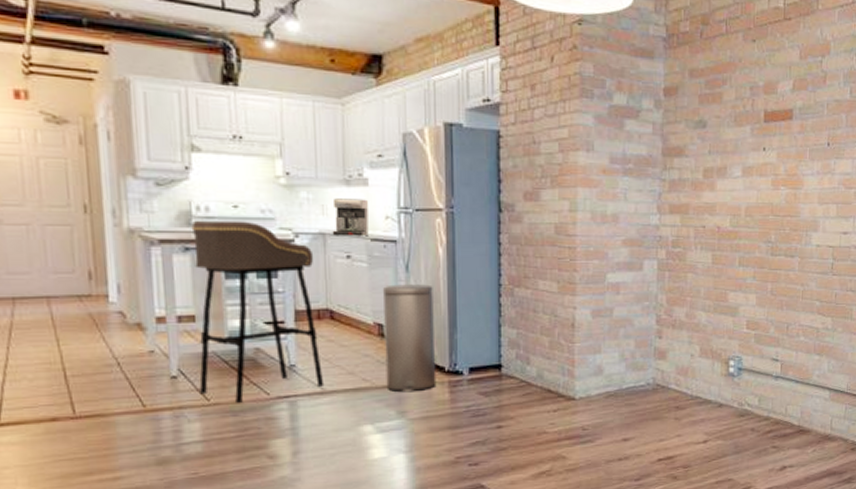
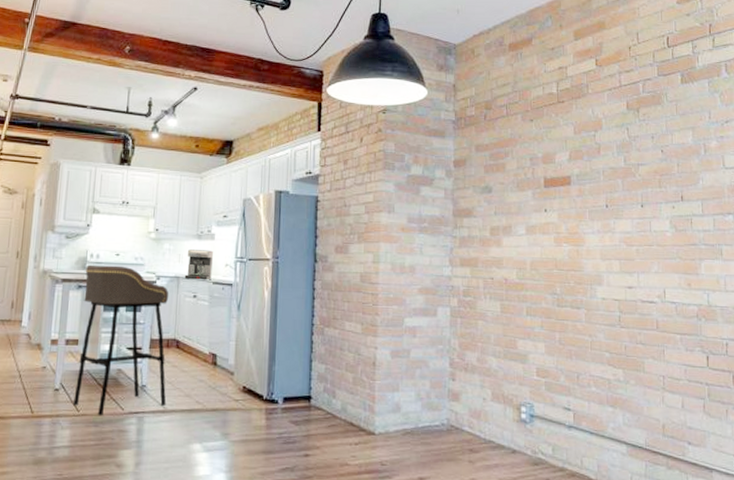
pedal bin: present [382,284,437,393] -> none [215,321,258,417]

